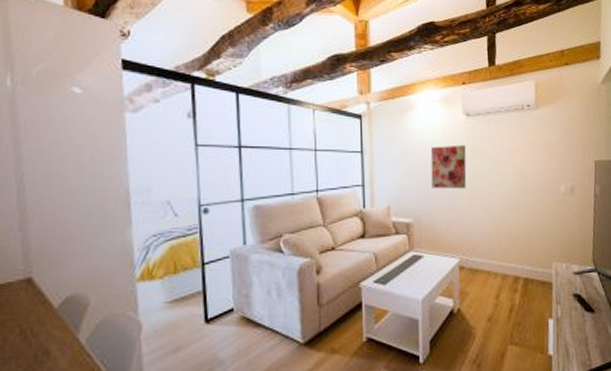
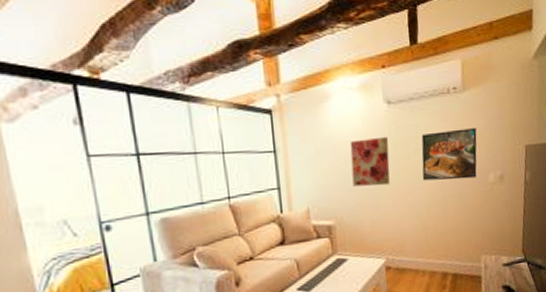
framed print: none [496,142,549,188] -> present [421,128,477,181]

